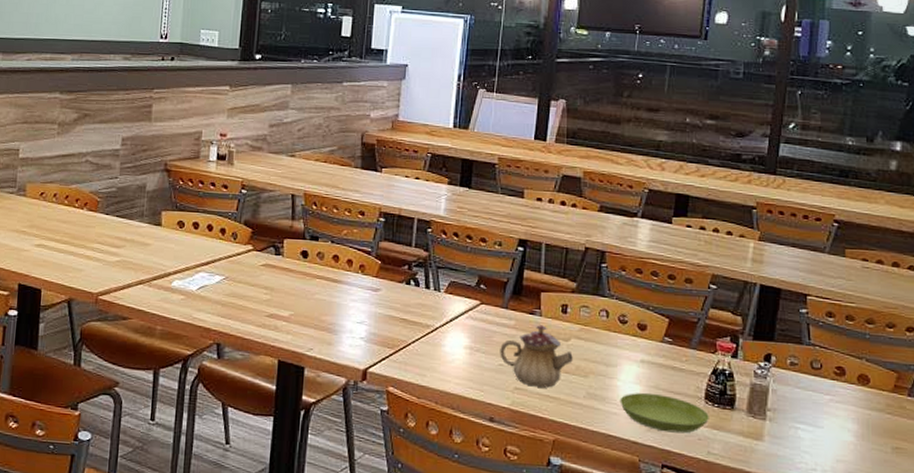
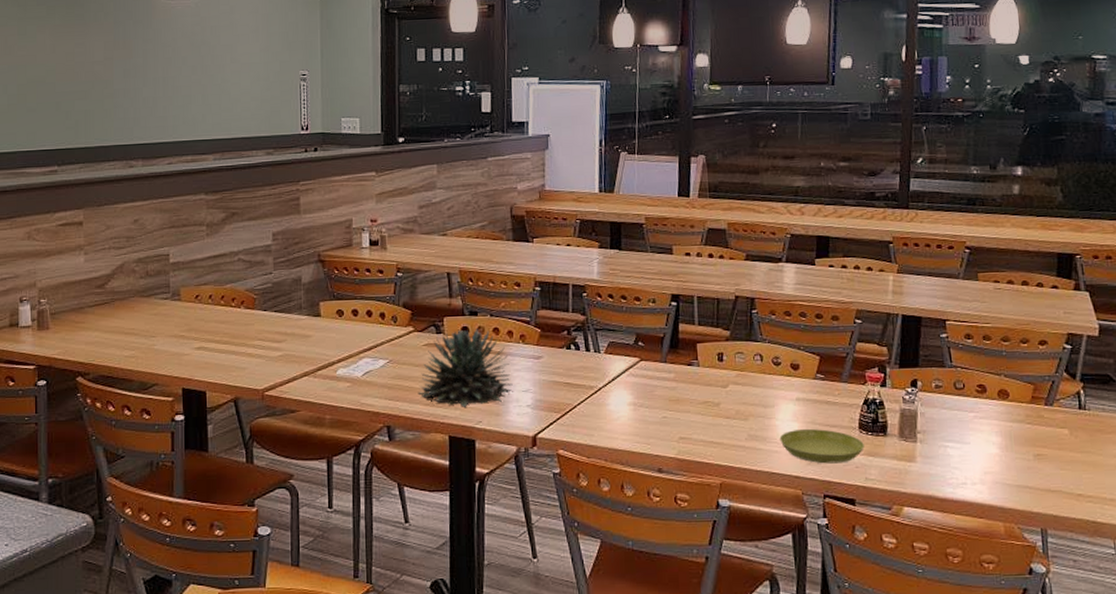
succulent plant: none [251,253,348,333] -> present [418,328,513,407]
teapot: present [500,325,573,388] -> none [662,375,732,435]

